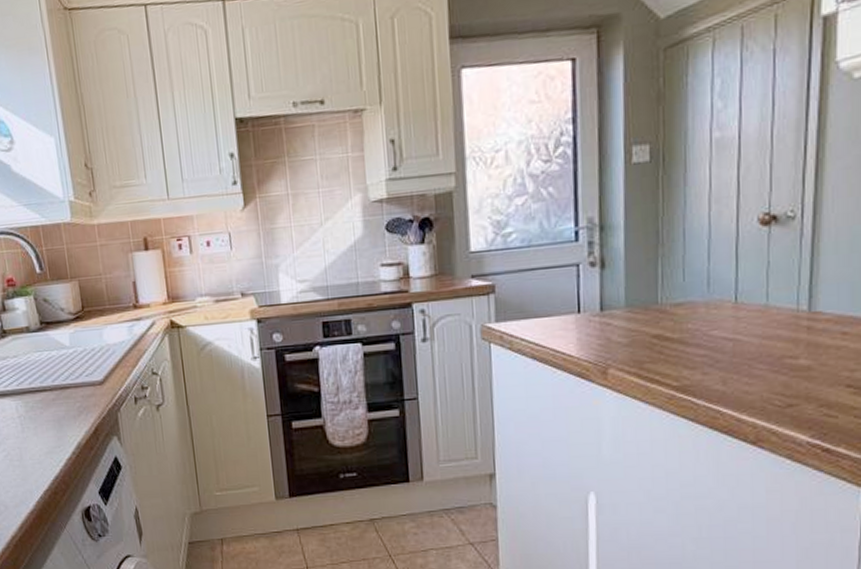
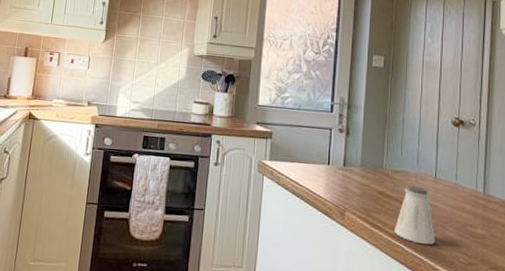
saltshaker: none [678,318,737,392] -> present [394,185,435,245]

